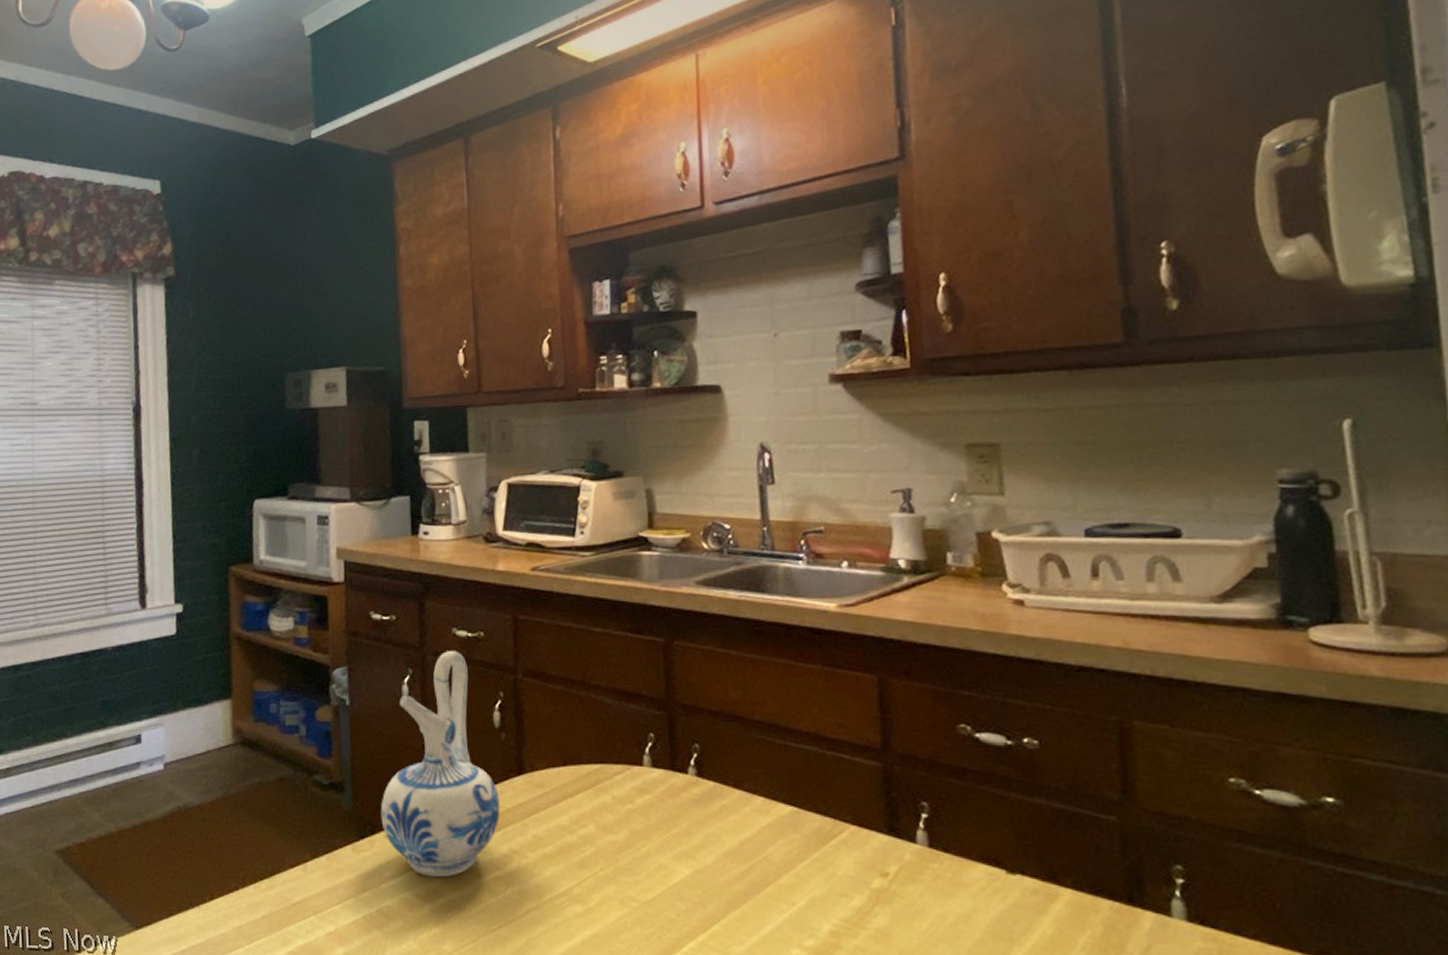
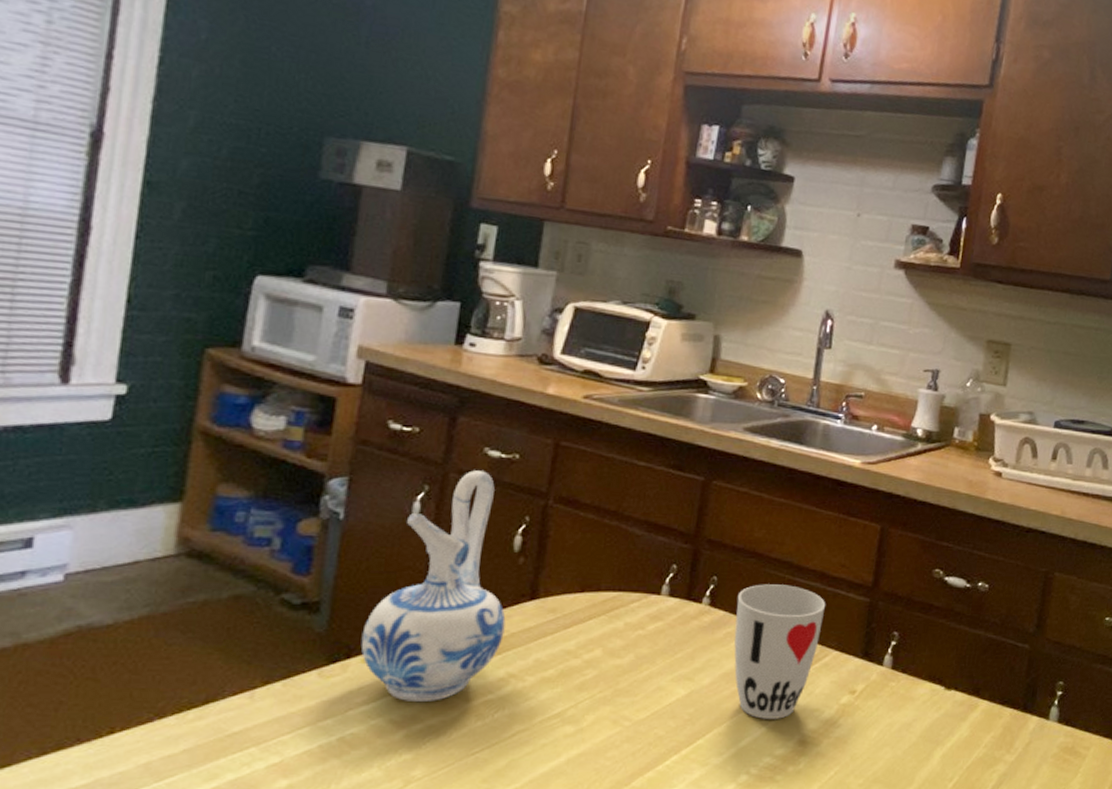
cup: none [725,750,830,905] -> present [734,584,826,719]

